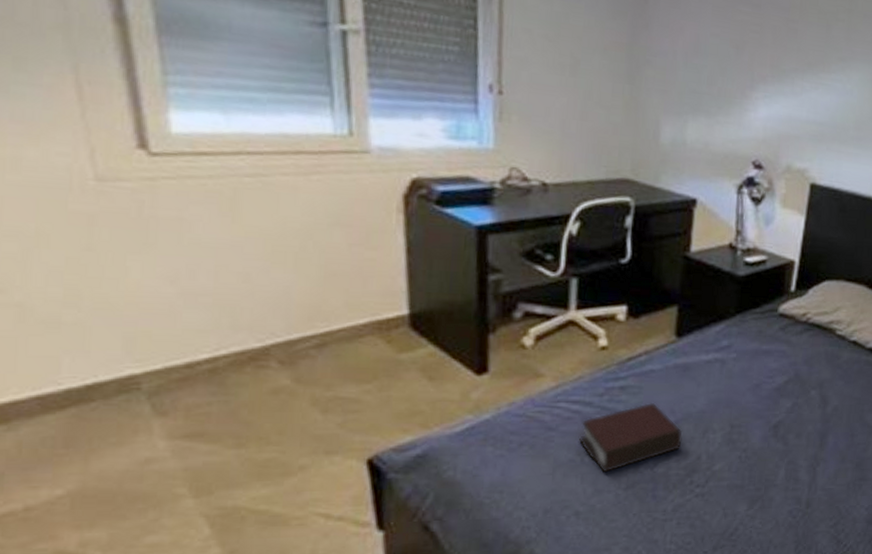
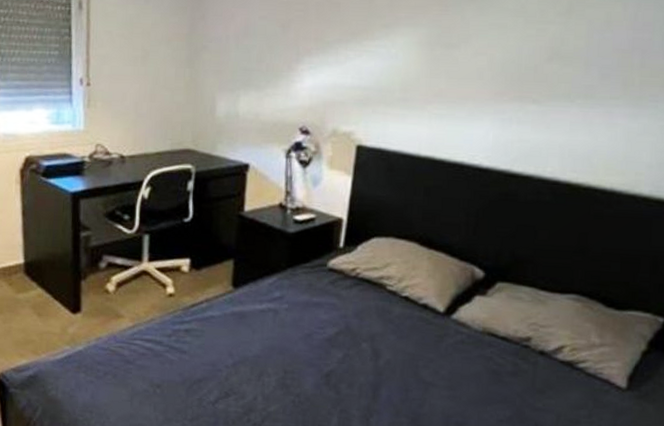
bible: present [578,402,683,473] -> none [151,344,240,404]

